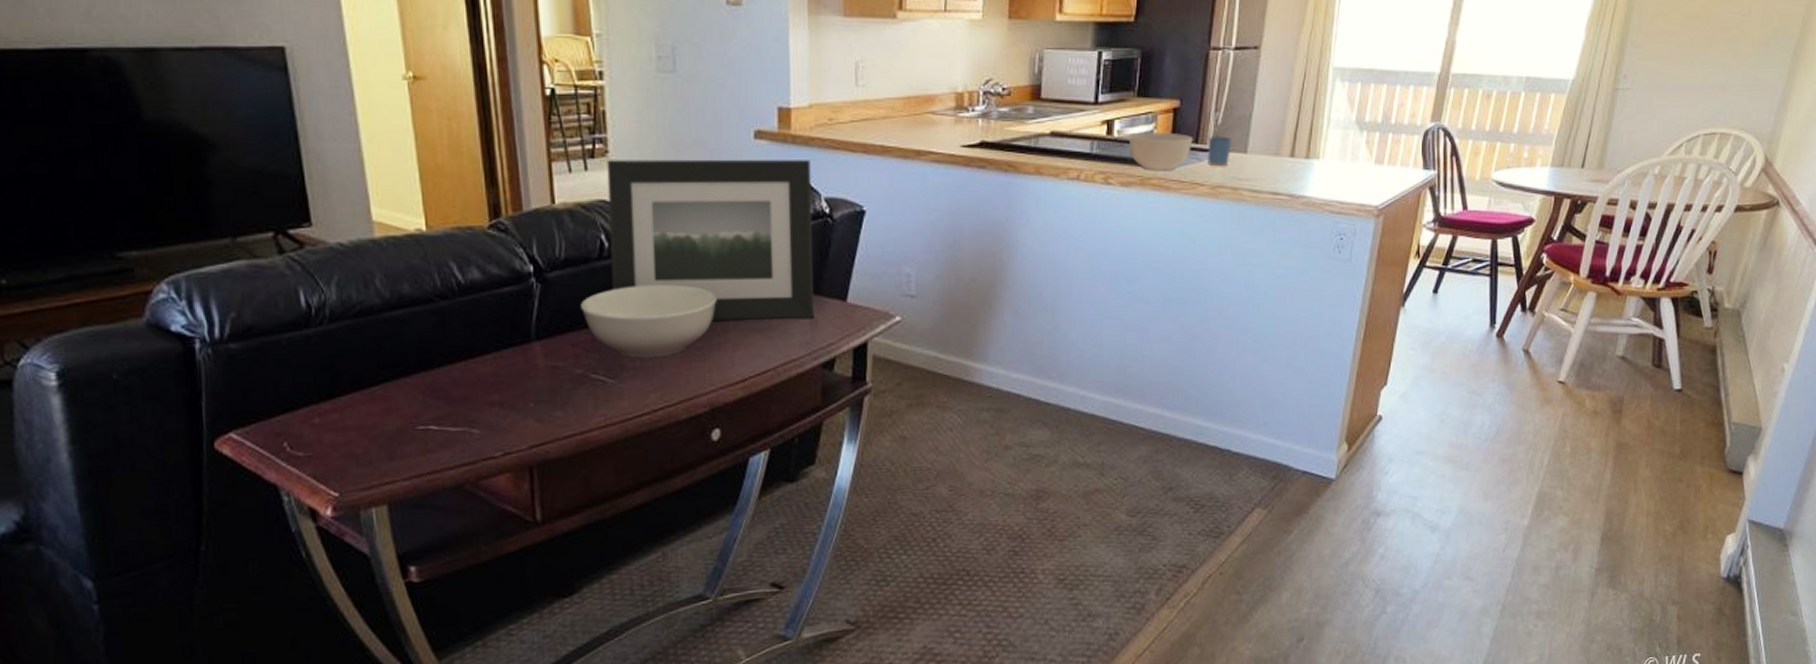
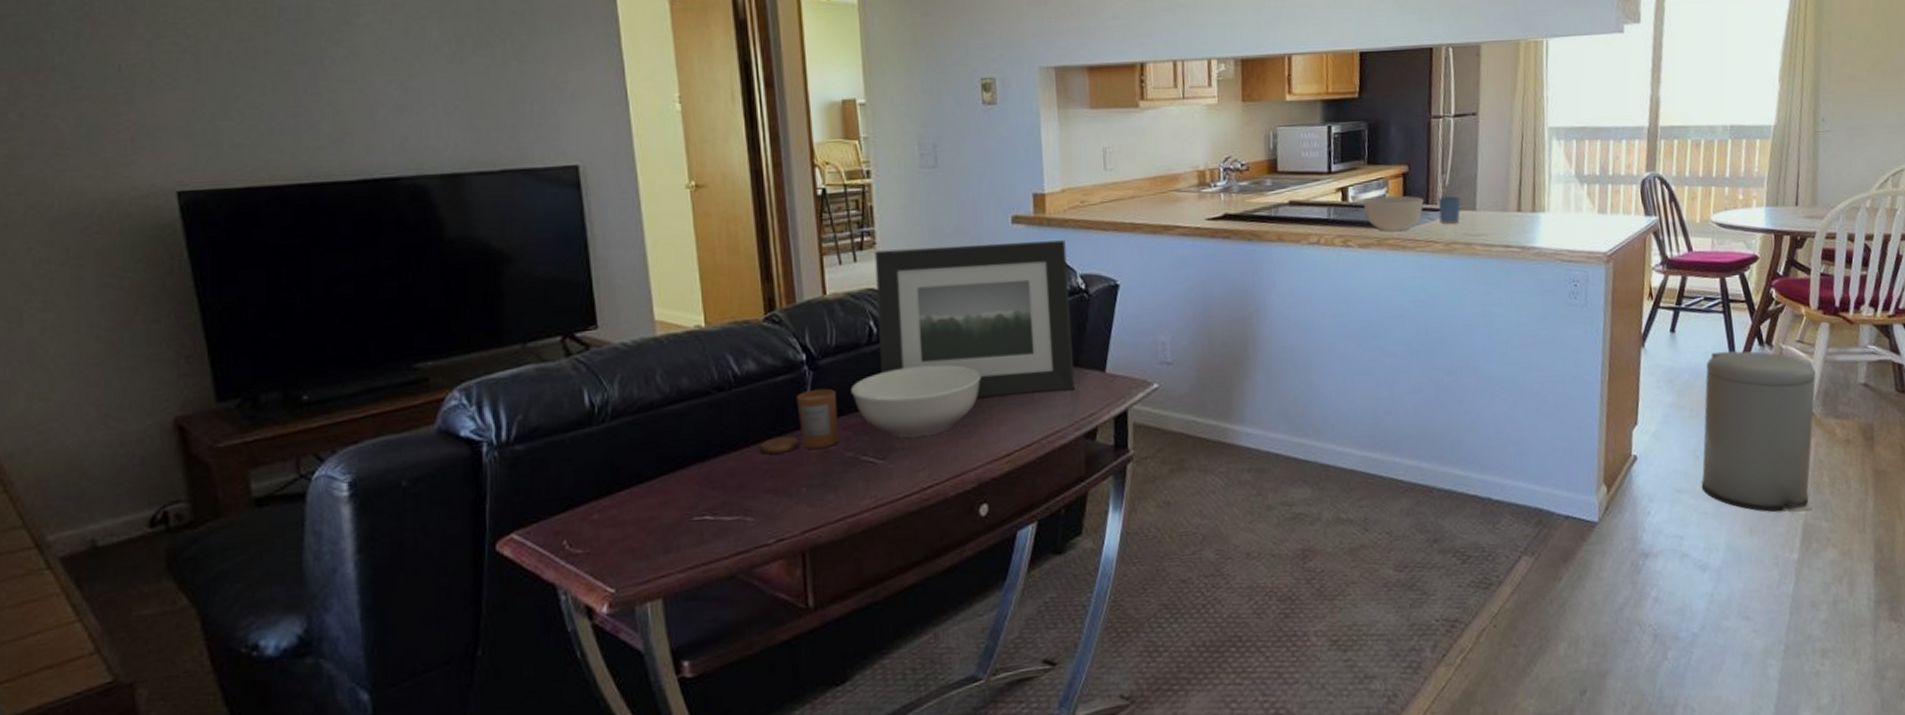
candle: none [486,302,568,367] -> present [760,388,839,454]
pedal bin: none [1442,315,1574,481] -> present [1701,350,1816,514]

